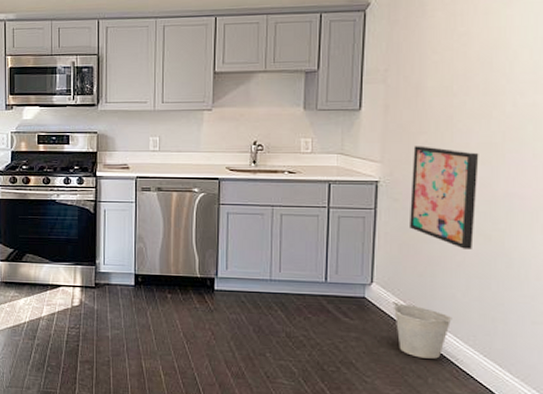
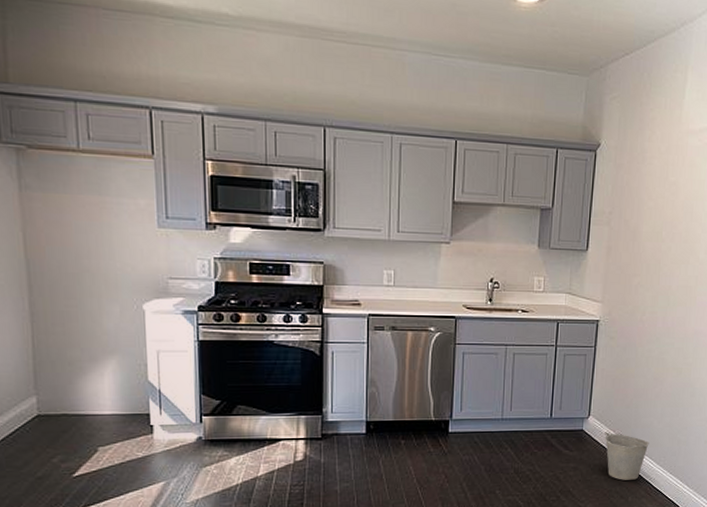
wall art: present [410,146,479,249] -> none [622,287,678,382]

